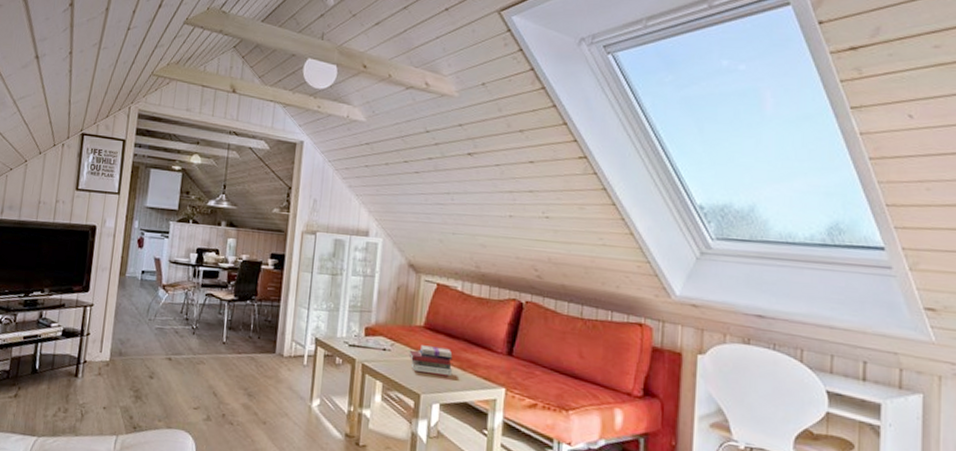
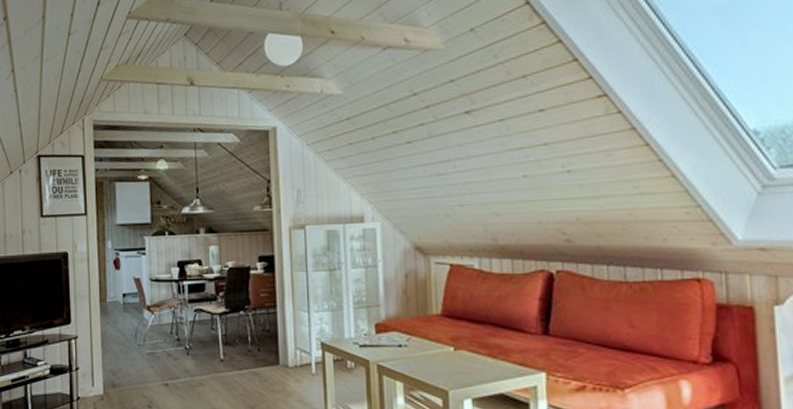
books: present [408,345,453,378] -> none [428,335,482,369]

